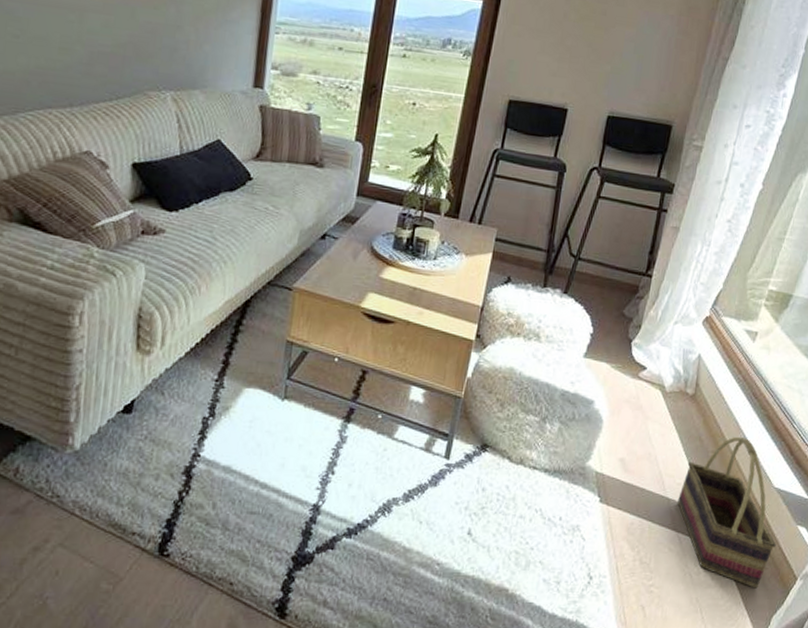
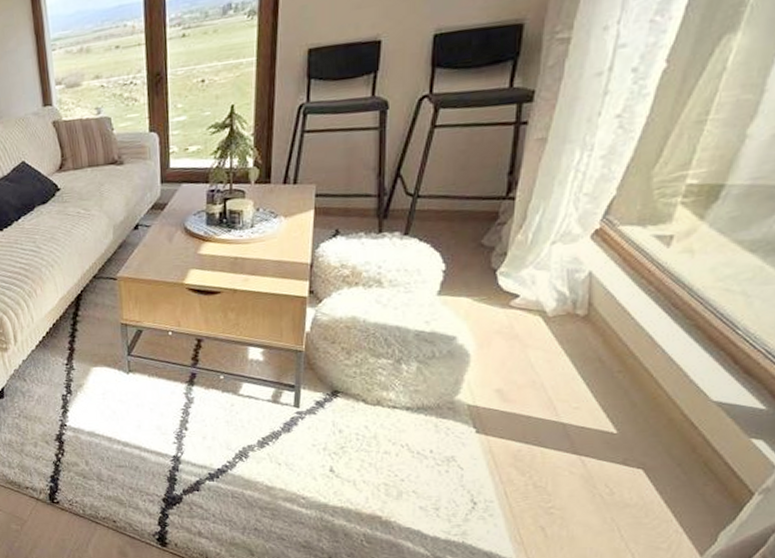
basket: present [678,436,777,589] -> none [576,351,720,506]

